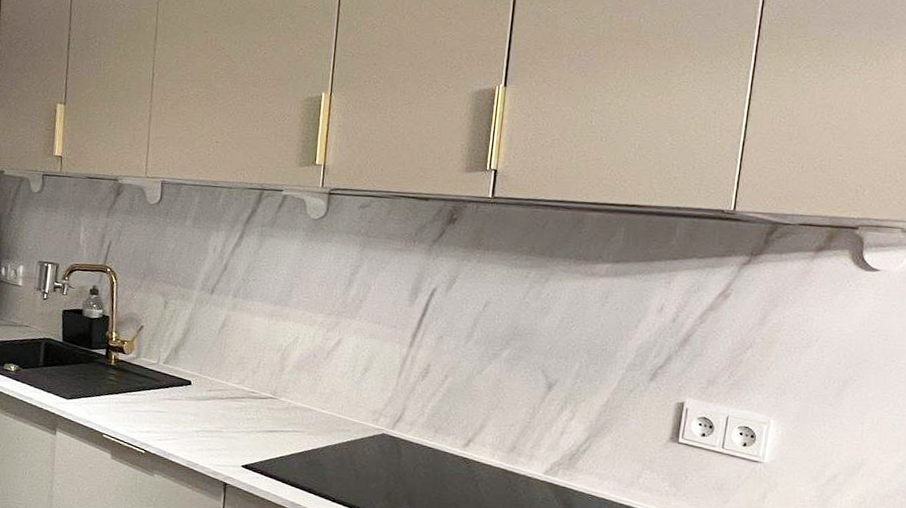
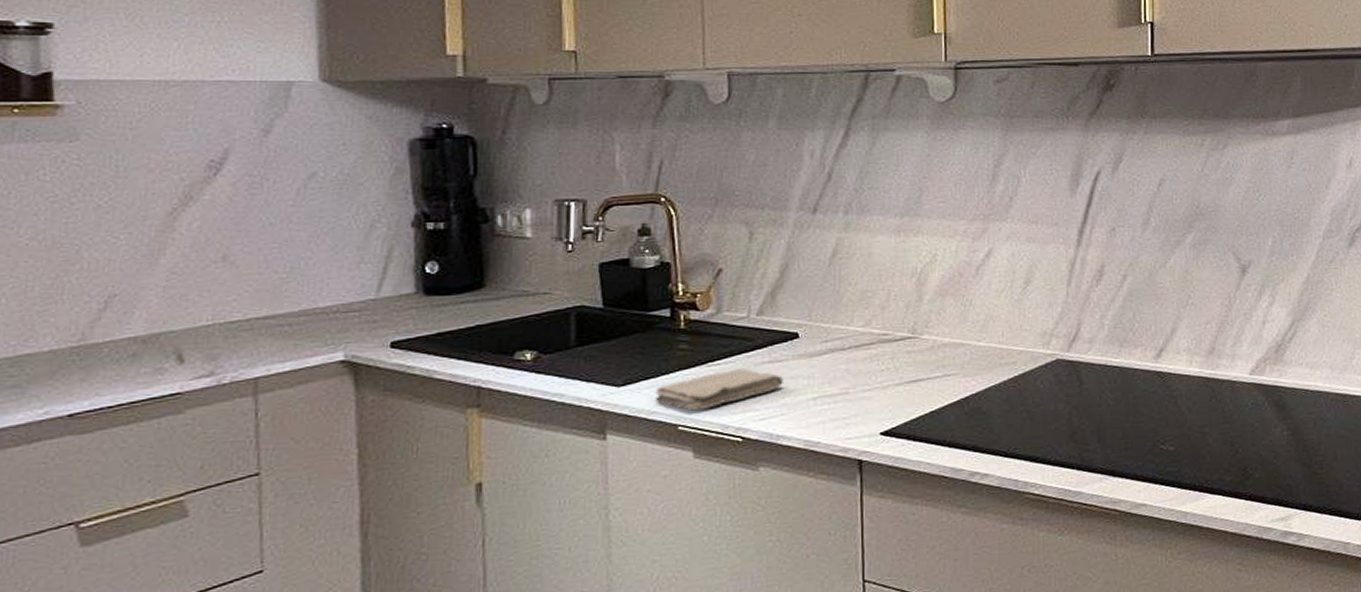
washcloth: none [90,400,177,426] -> present [655,368,783,412]

